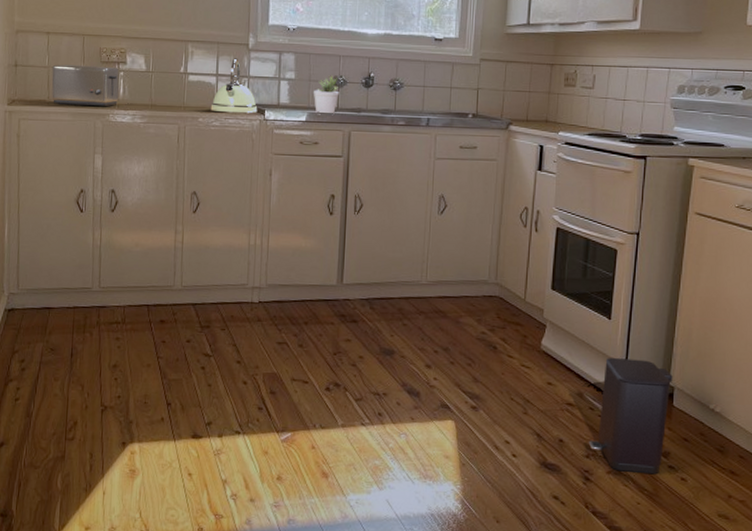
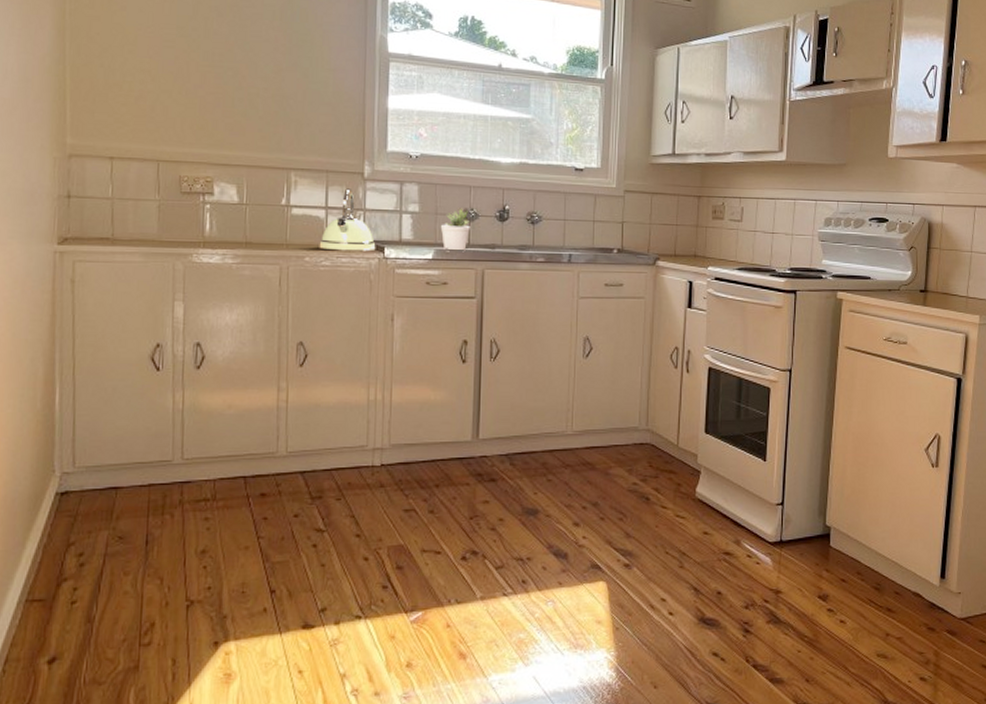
toaster: present [51,64,119,107] -> none [116,195,205,246]
pedal bin: present [588,358,673,475] -> none [747,501,829,620]

